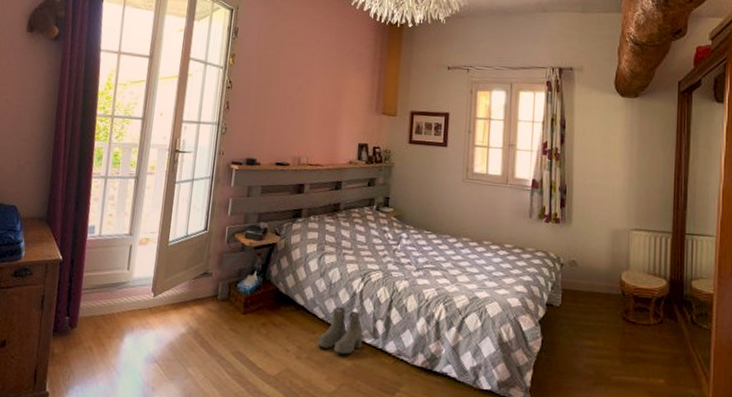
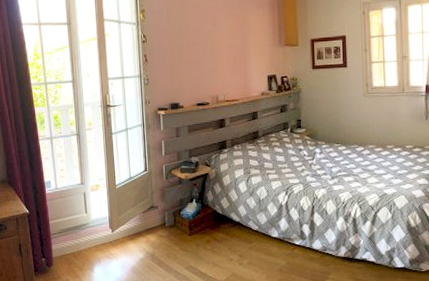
boots: present [317,307,364,355] -> none [255,218,293,256]

